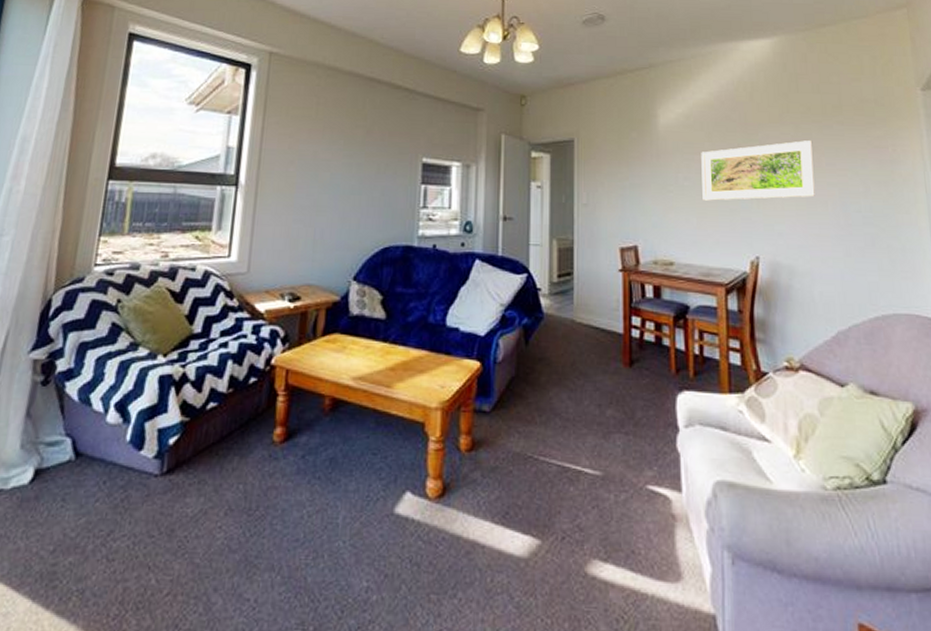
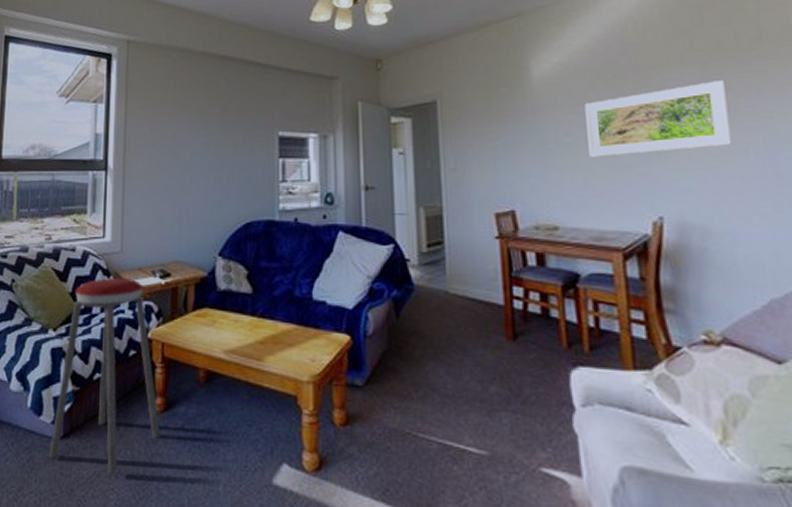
music stool: none [148,300,278,510] -> present [49,278,160,474]

